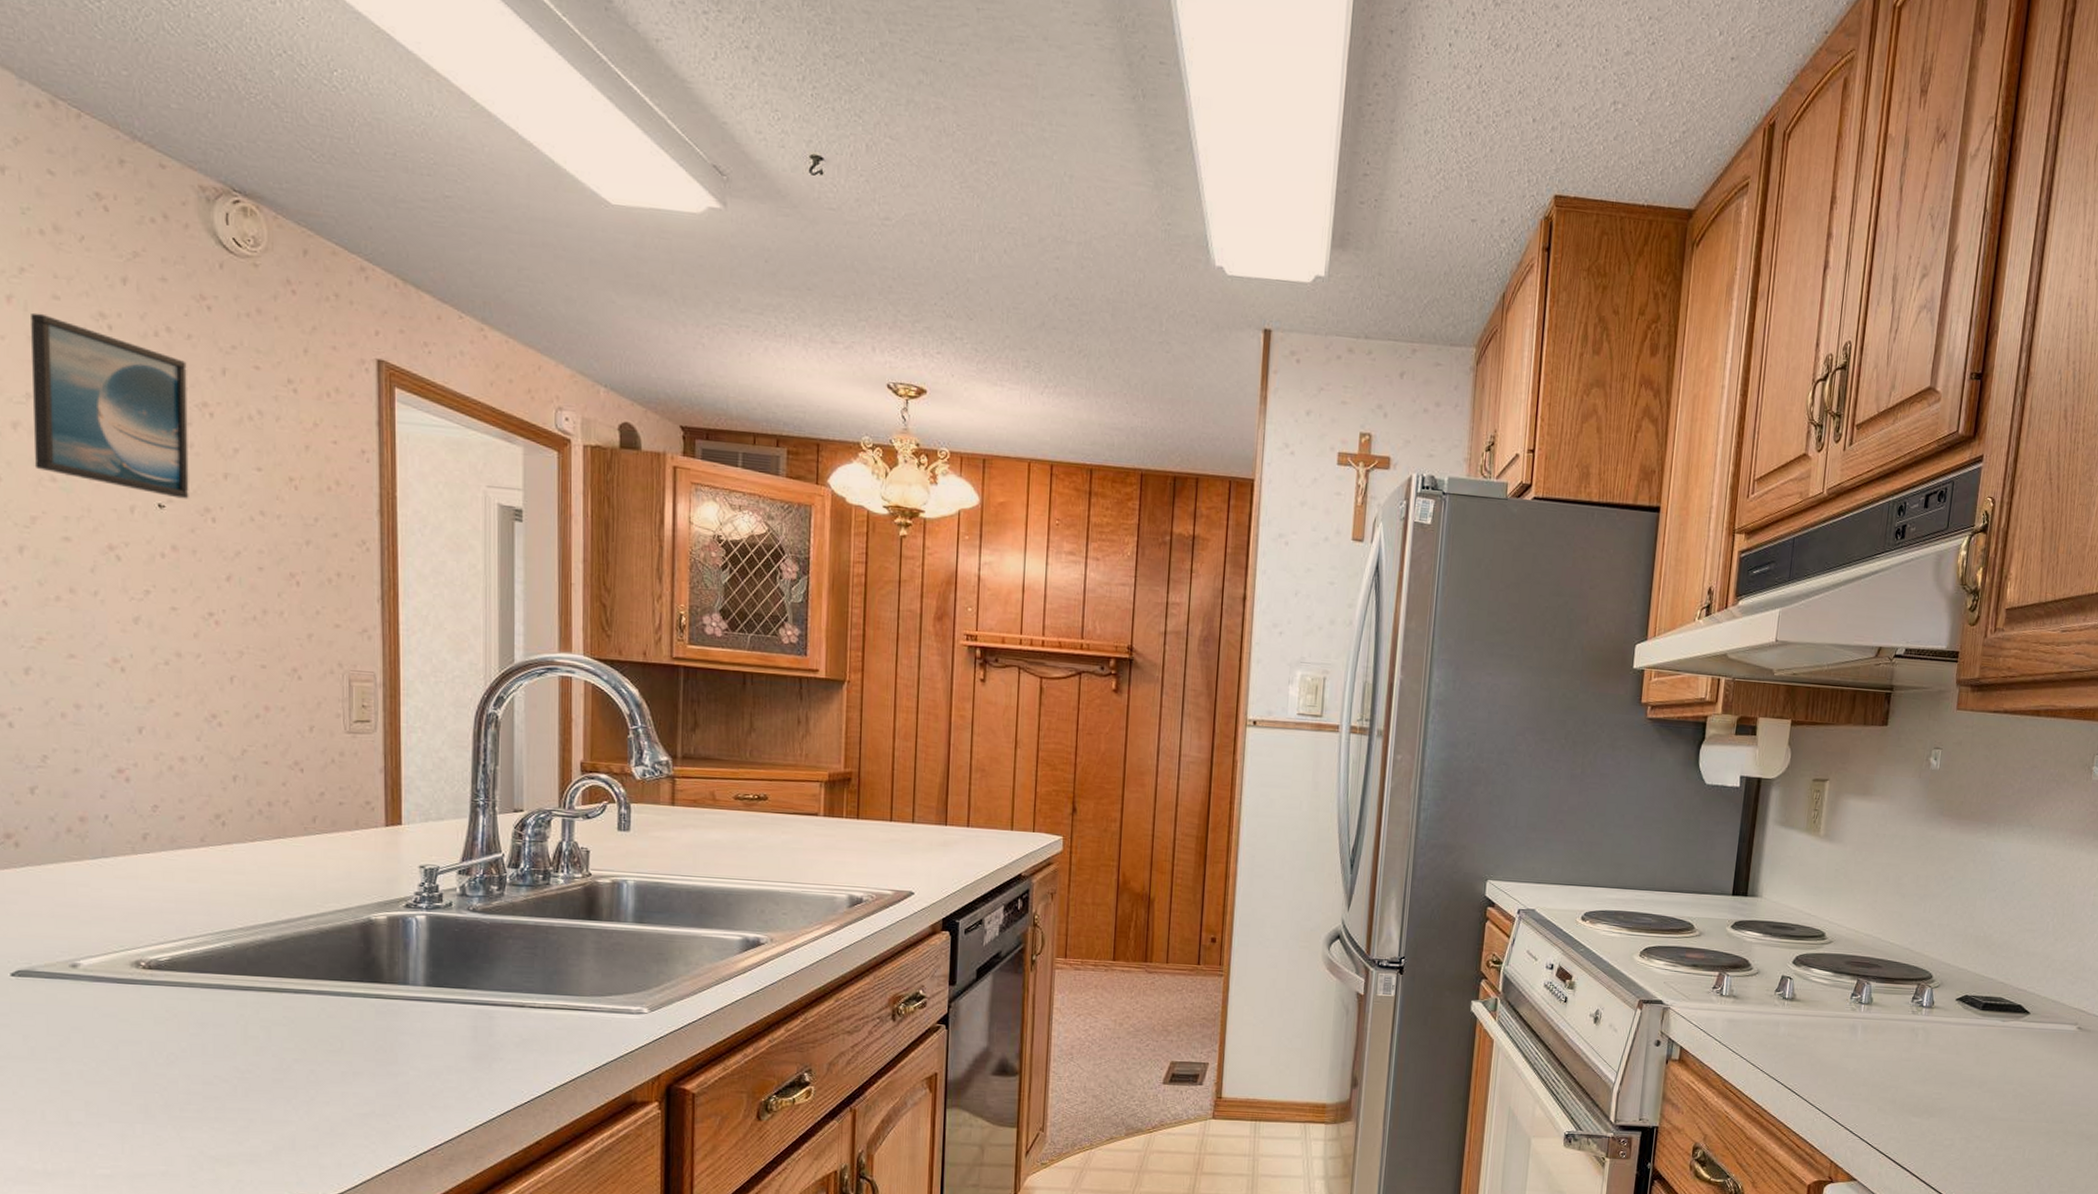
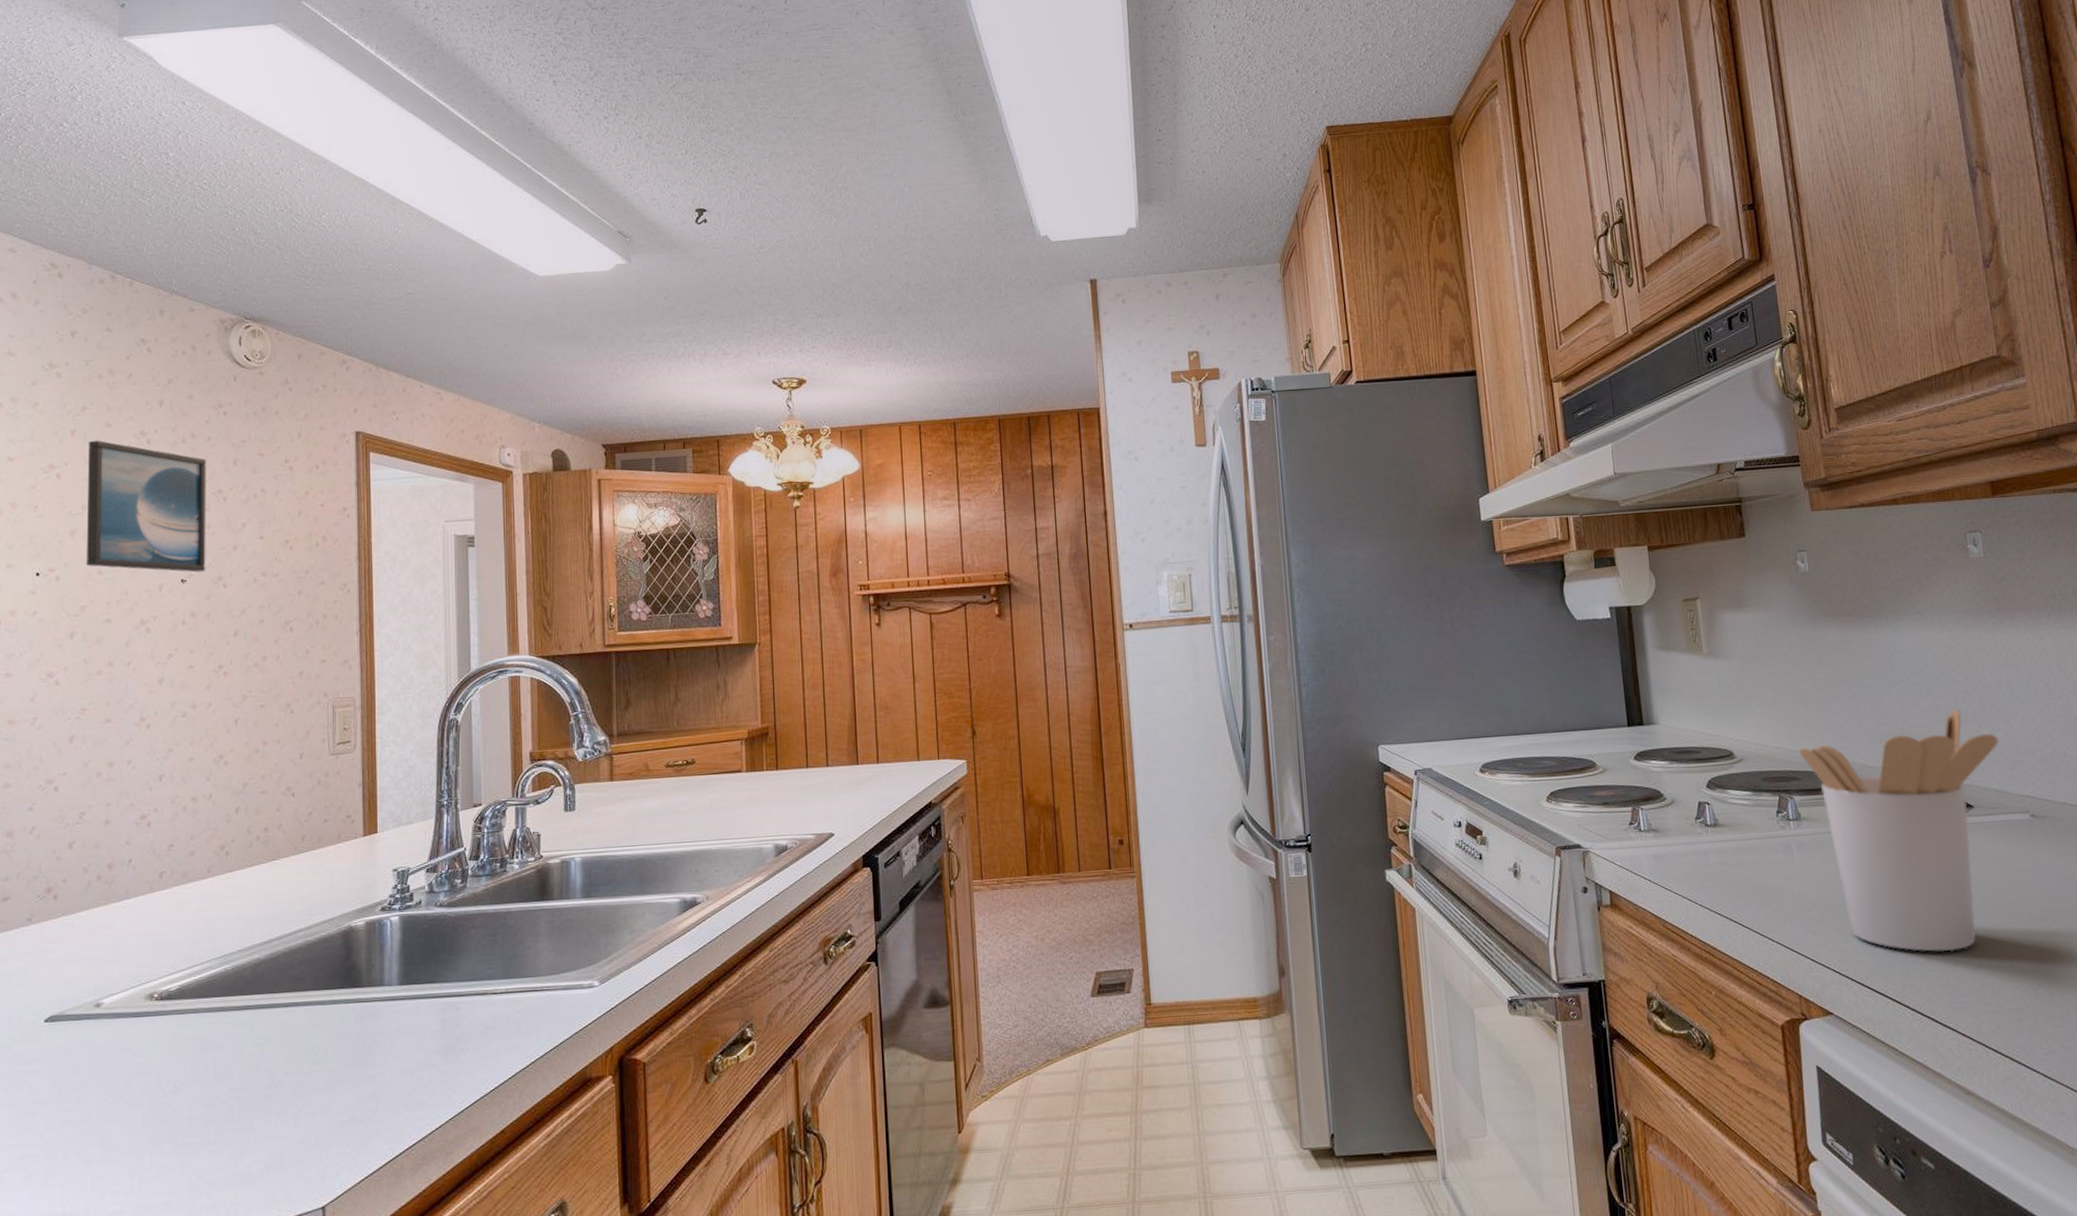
utensil holder: none [1886,921,2069,1139] -> present [1799,708,1999,952]

